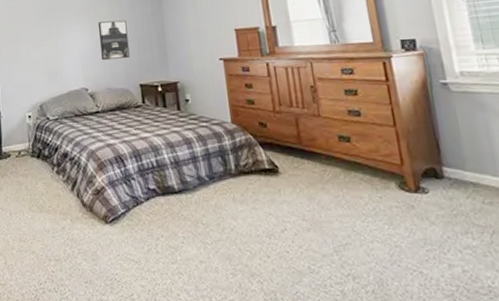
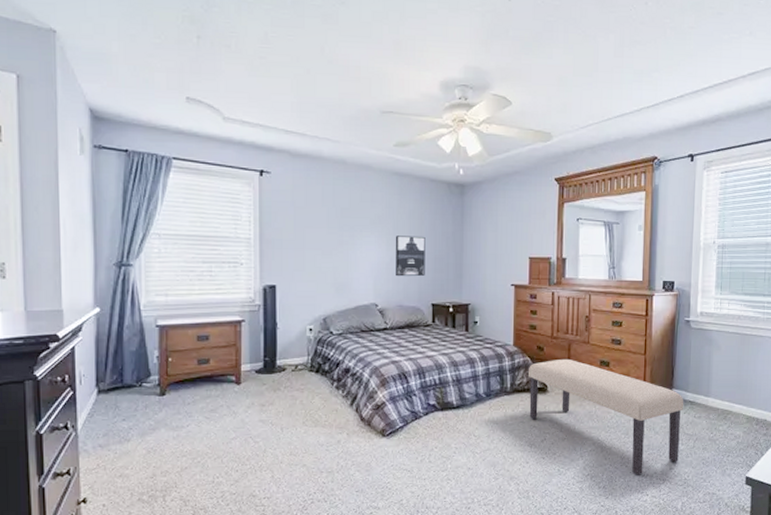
bench: none [253,134,473,278] -> present [529,358,684,475]

